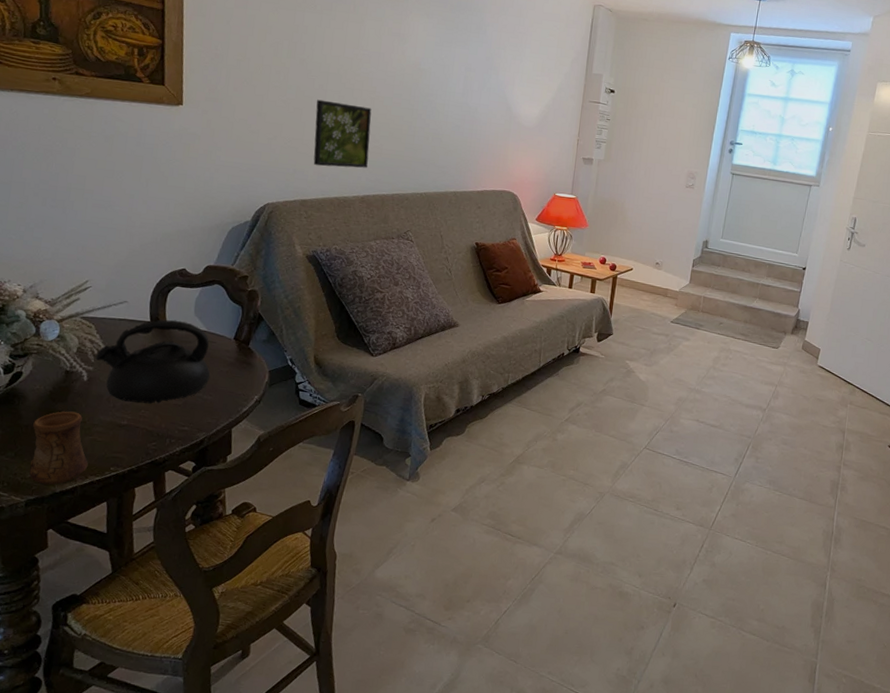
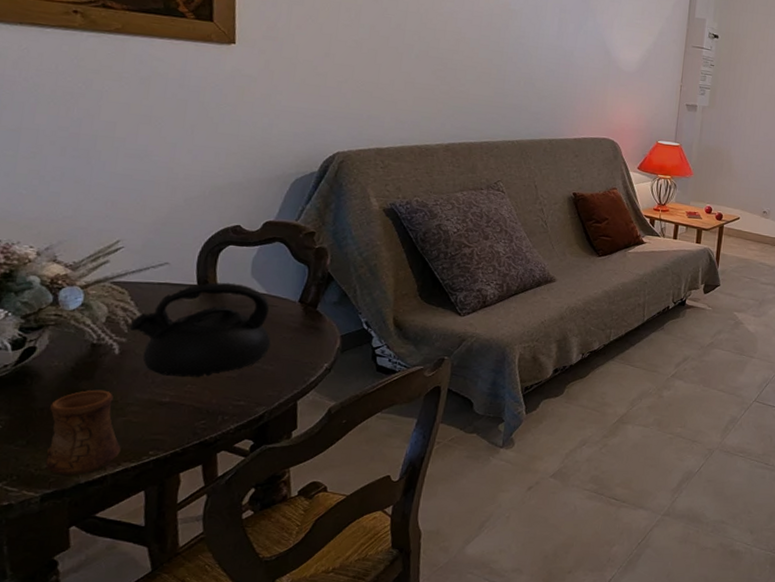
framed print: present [313,99,372,168] -> none [390,40,457,115]

